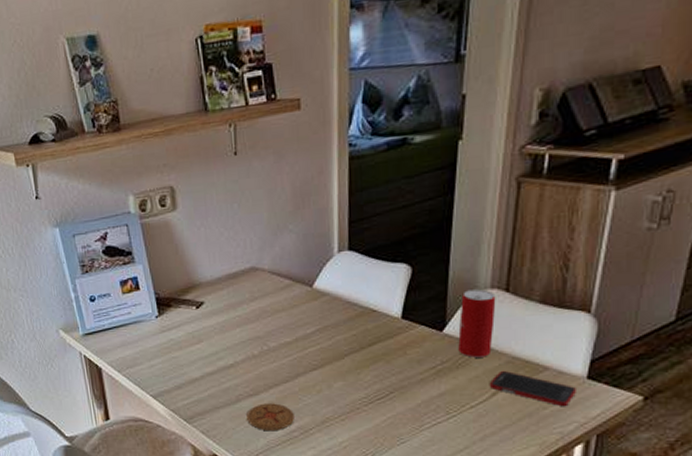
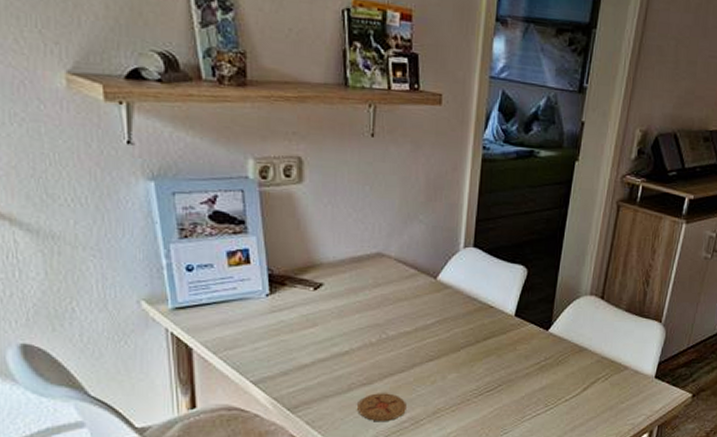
beverage can: present [458,289,496,358] -> none [560,295,593,356]
cell phone: present [489,370,578,407] -> none [581,368,647,402]

